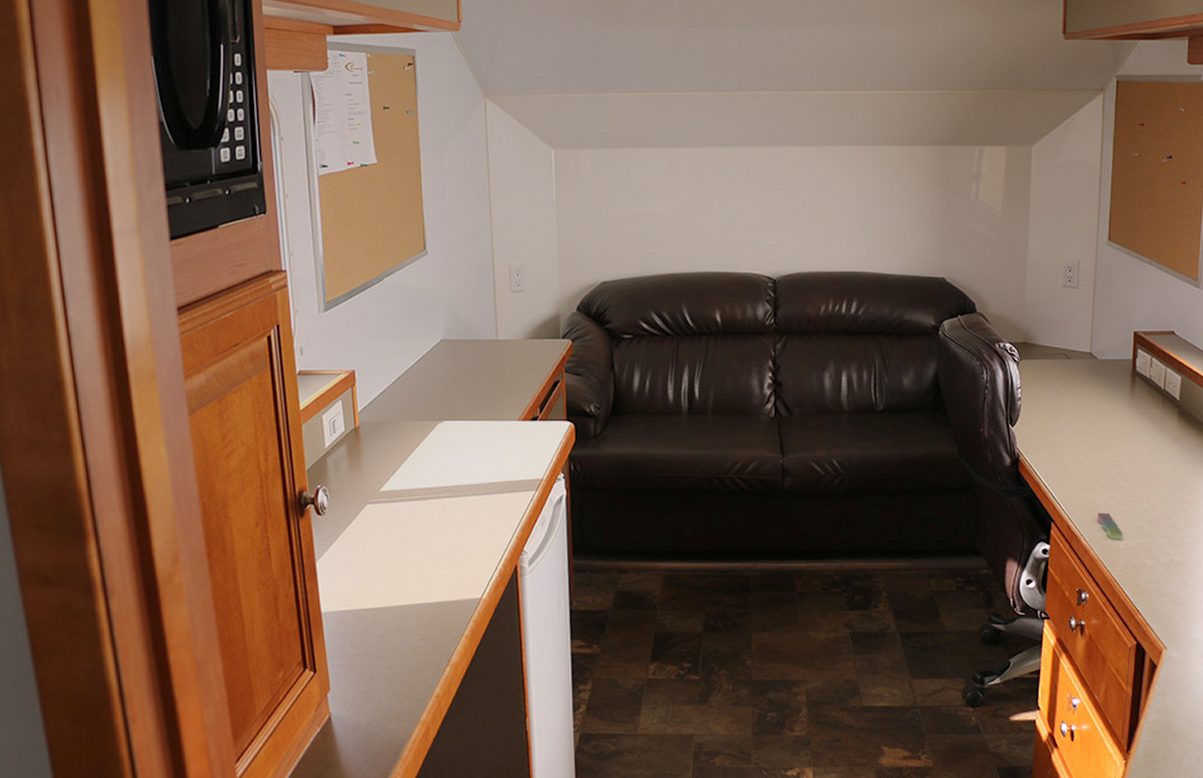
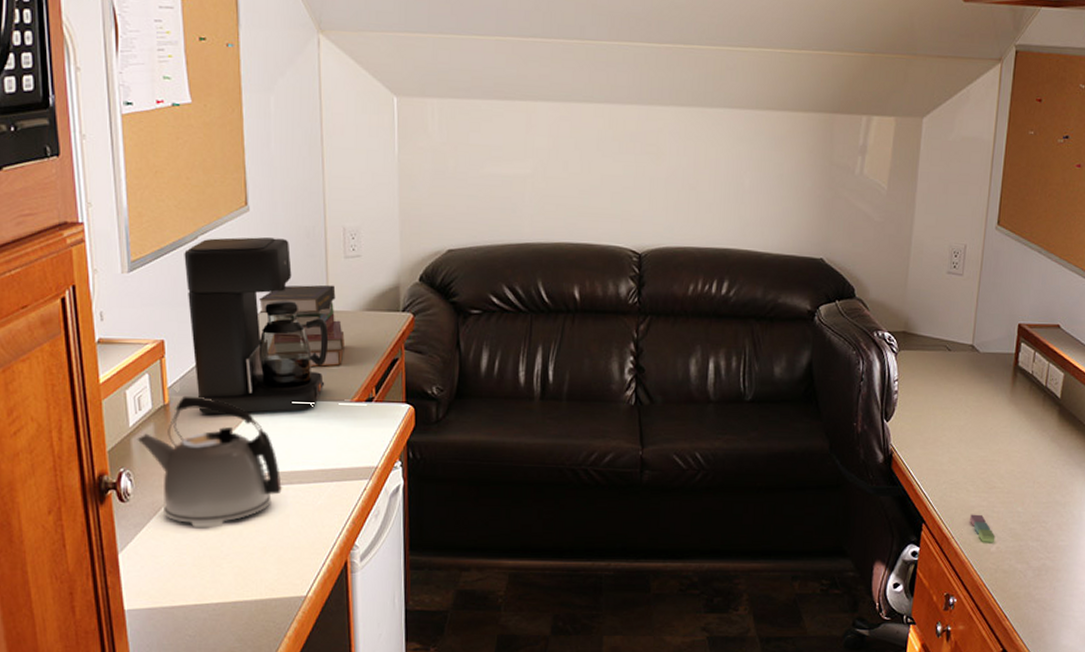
kettle: none [332,419,459,538] -> present [137,395,283,529]
coffee maker: none [372,277,498,435] -> present [184,237,329,415]
books: none [437,317,512,390] -> present [259,284,345,367]

